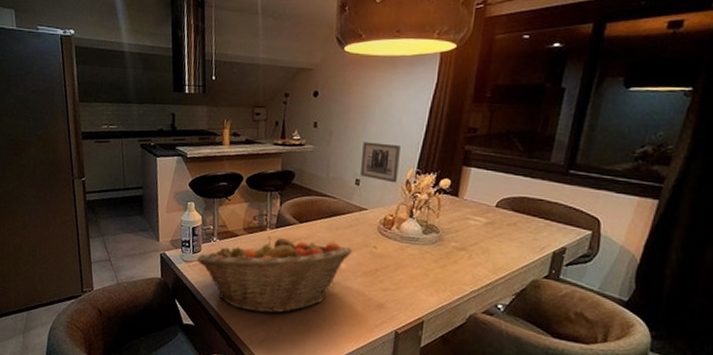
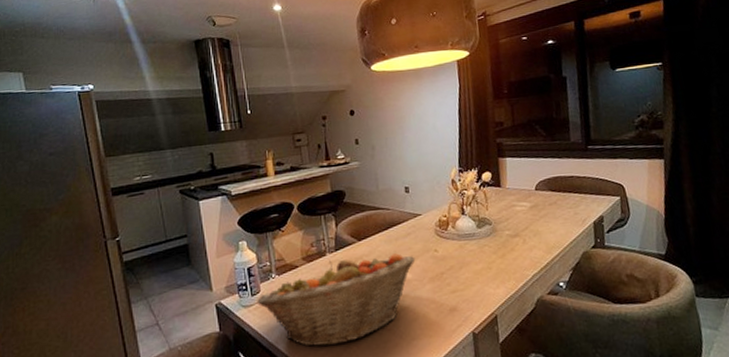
wall art: present [360,142,401,183] -> none [405,148,444,185]

